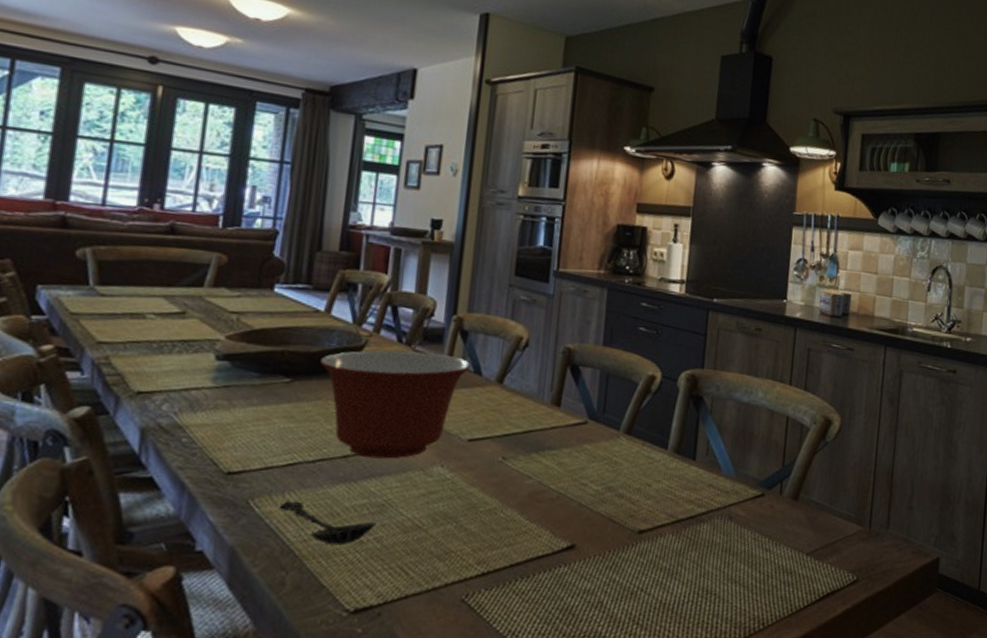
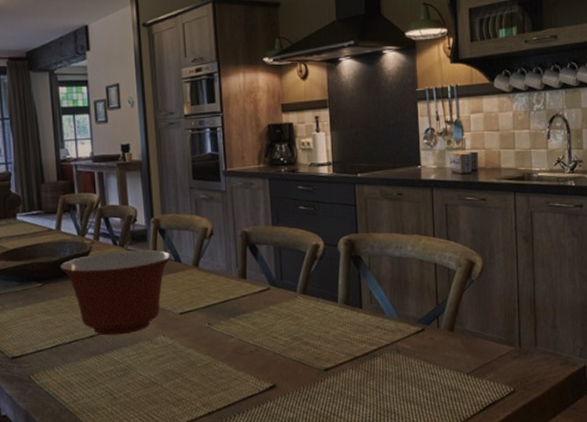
spoon: present [280,500,377,546] -> none [53,373,124,403]

